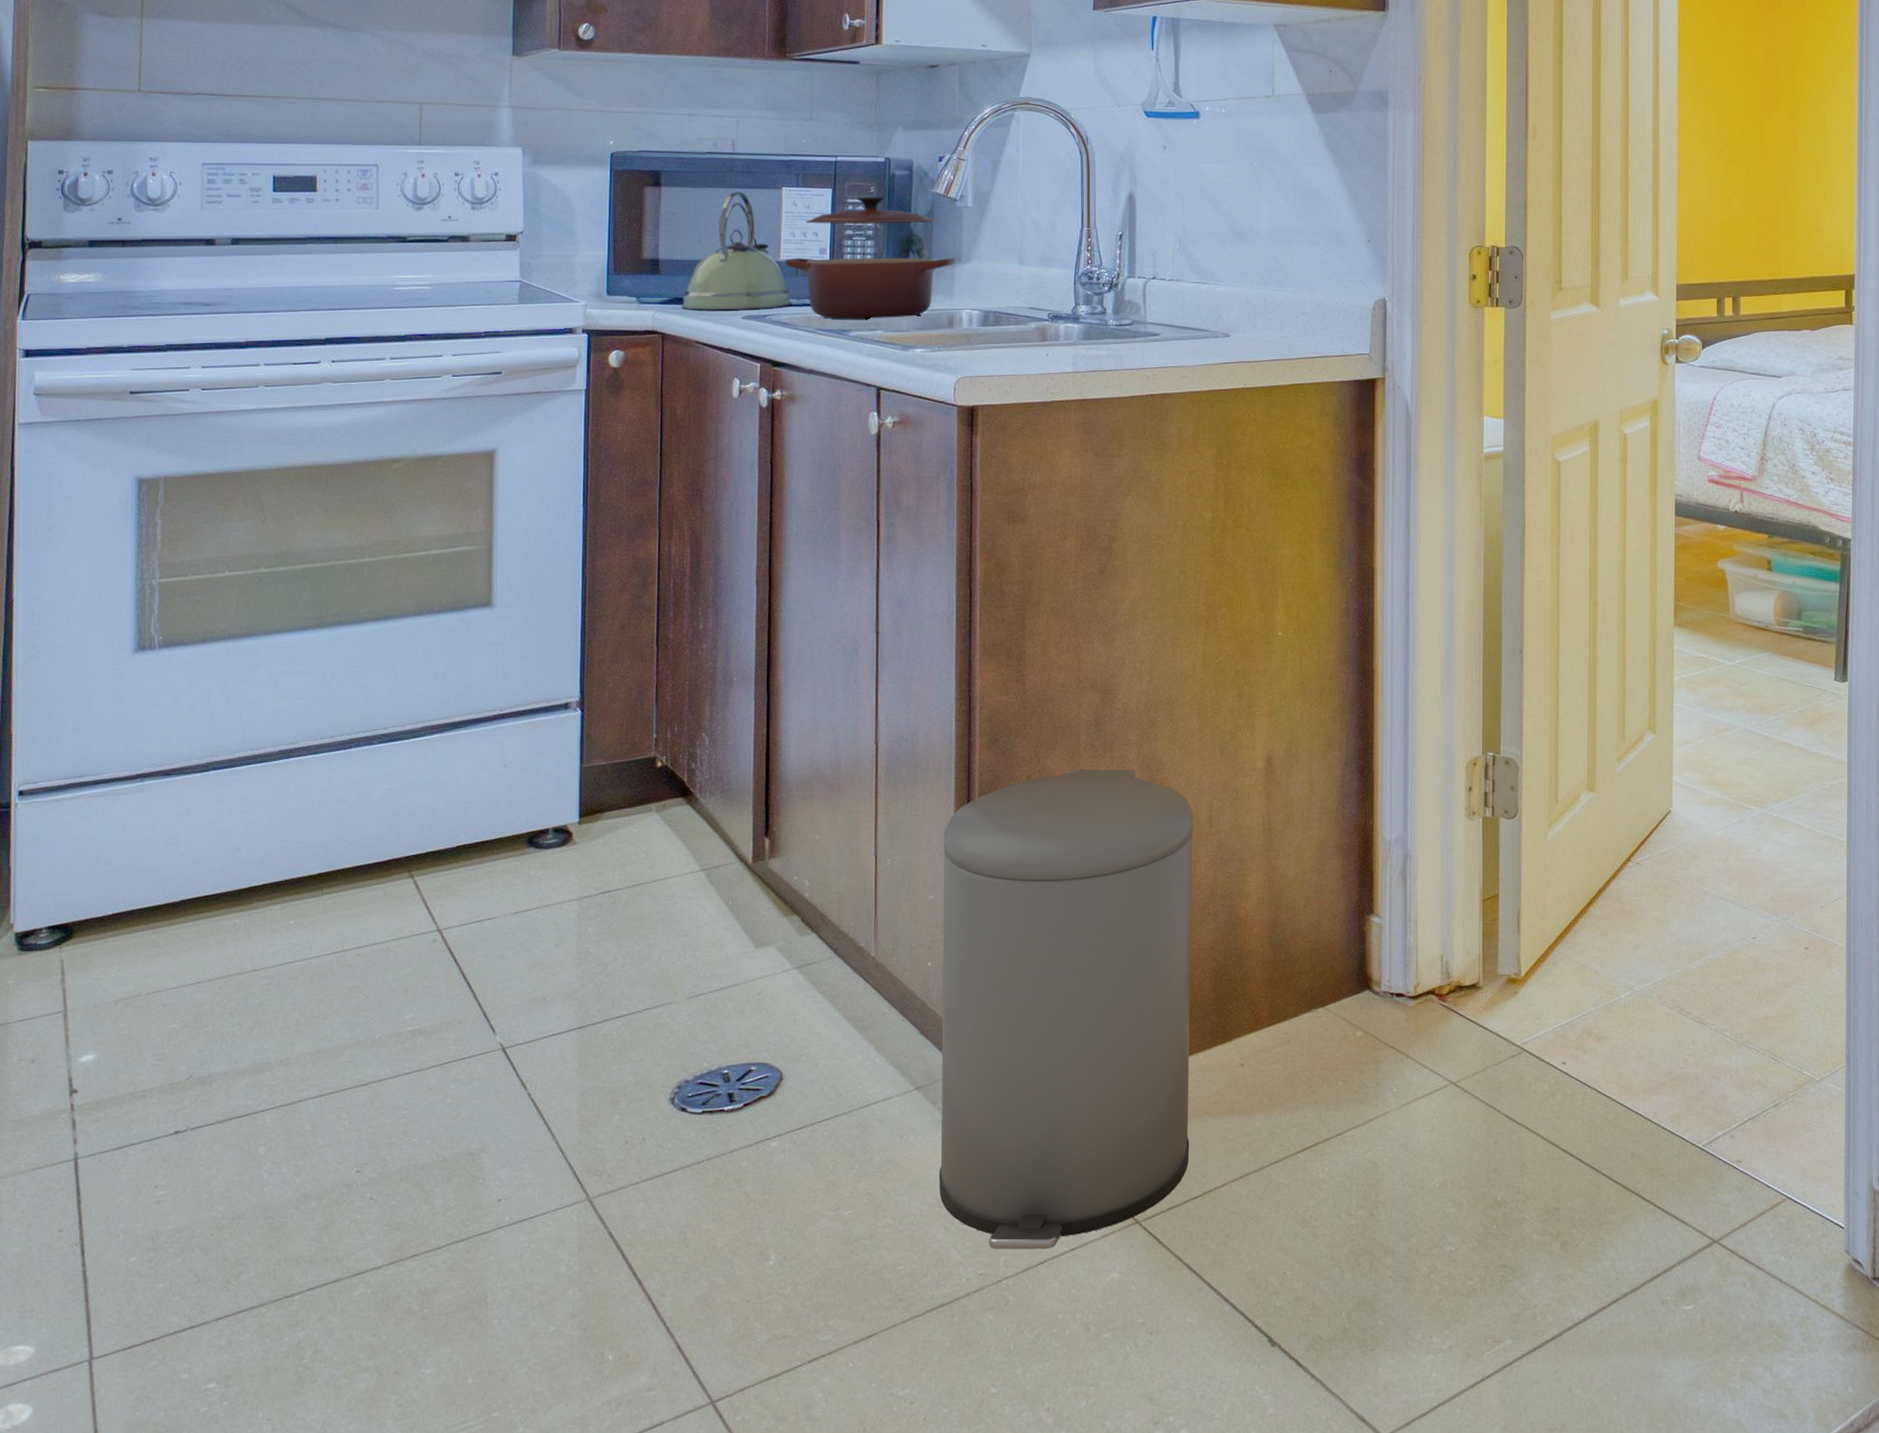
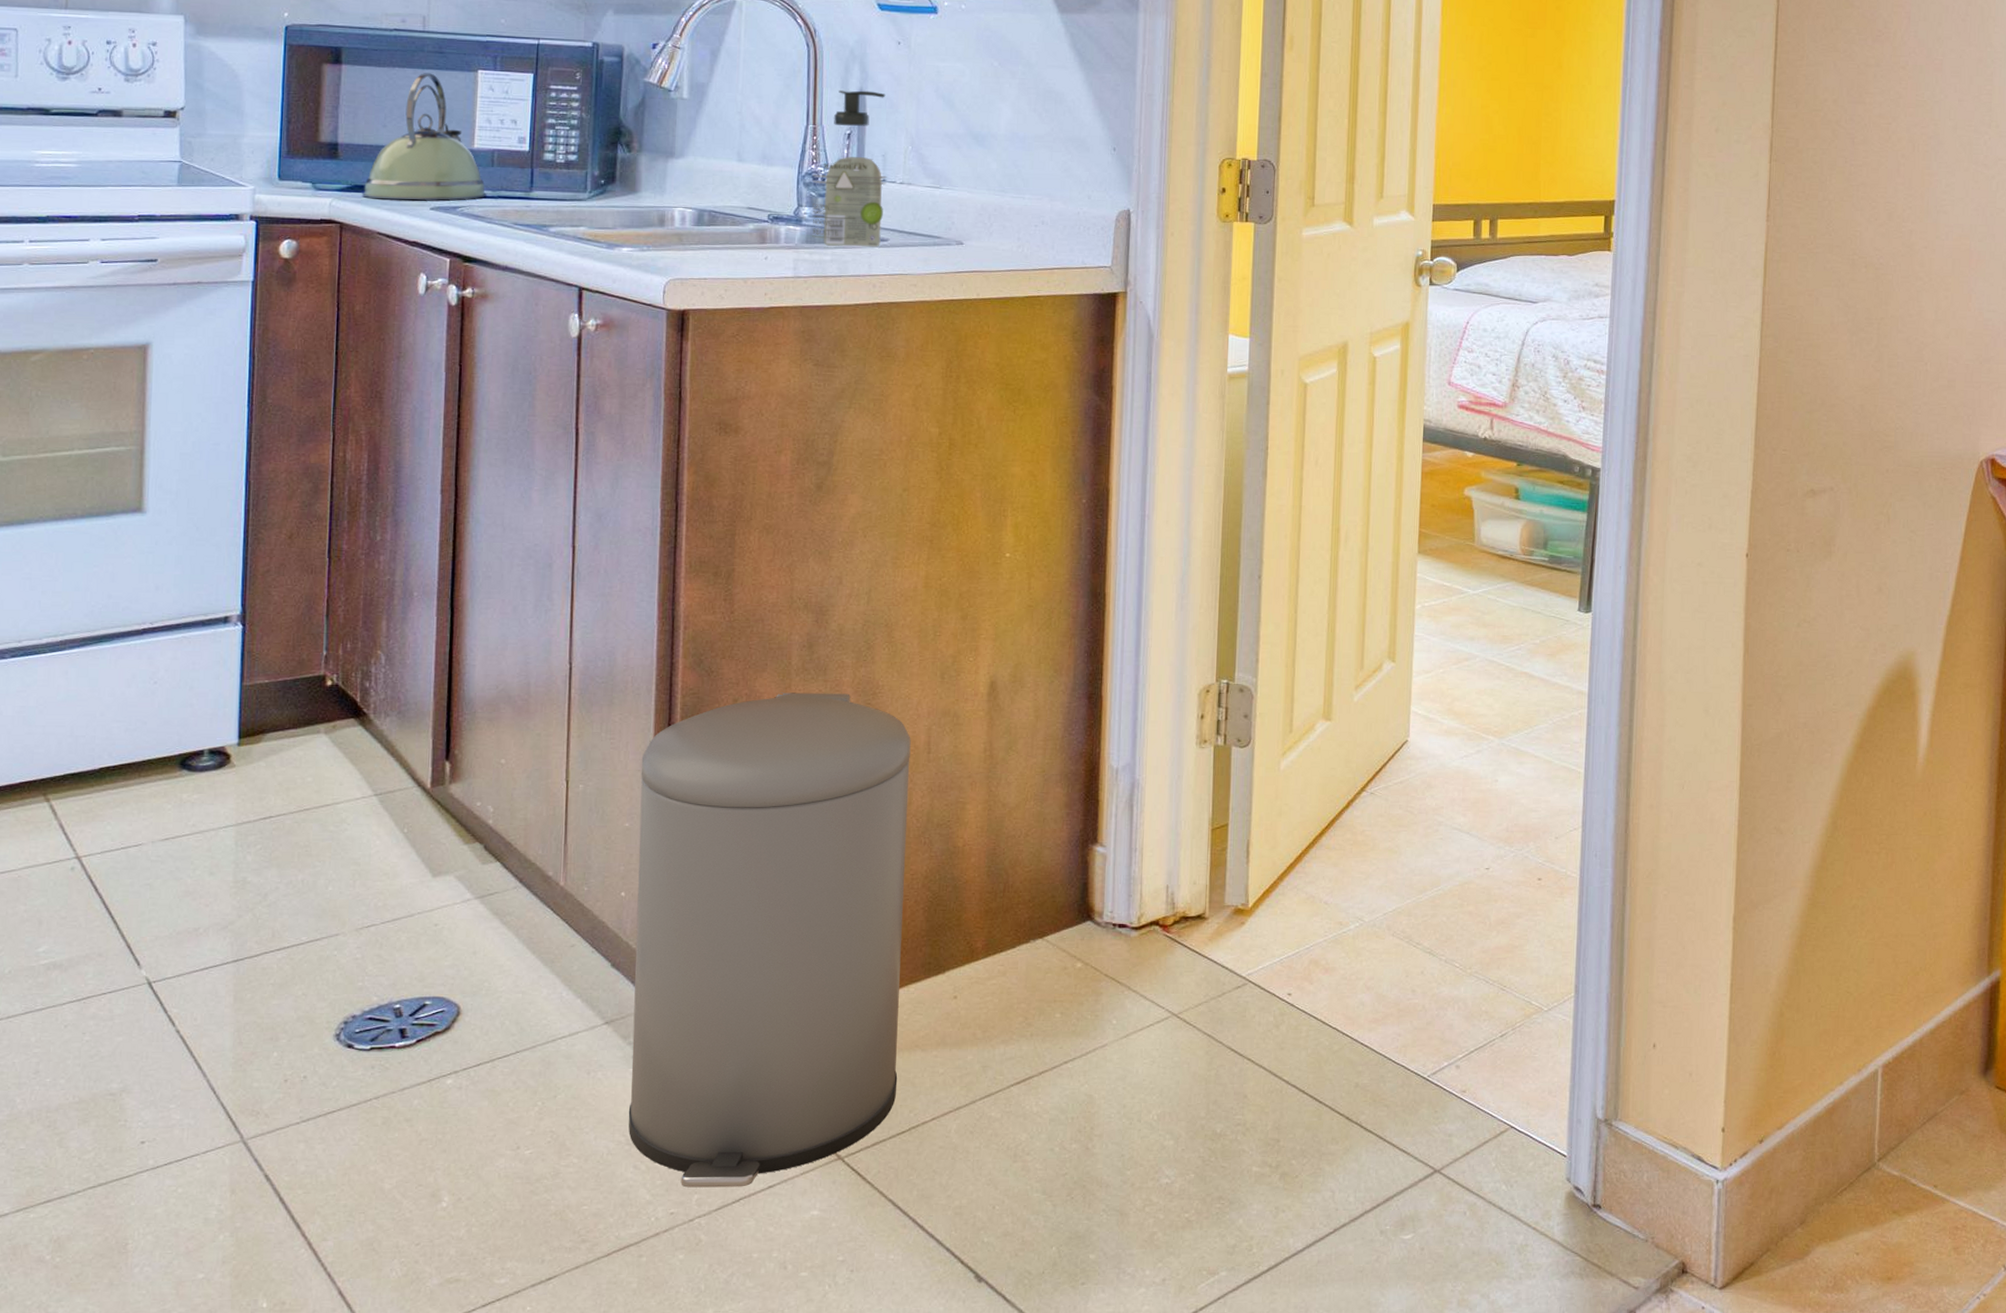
saucepan: present [784,197,956,319] -> none [479,83,669,214]
soap dispenser: none [1088,193,1157,342] -> present [812,89,887,248]

